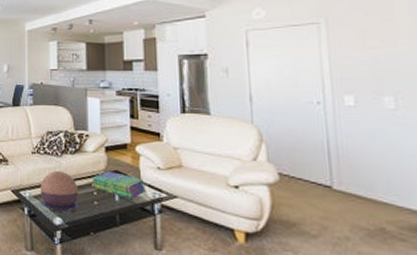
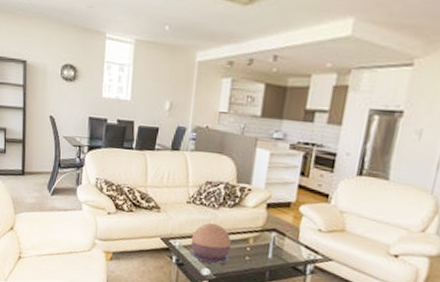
stack of books: present [91,172,146,199] -> none [246,228,302,258]

